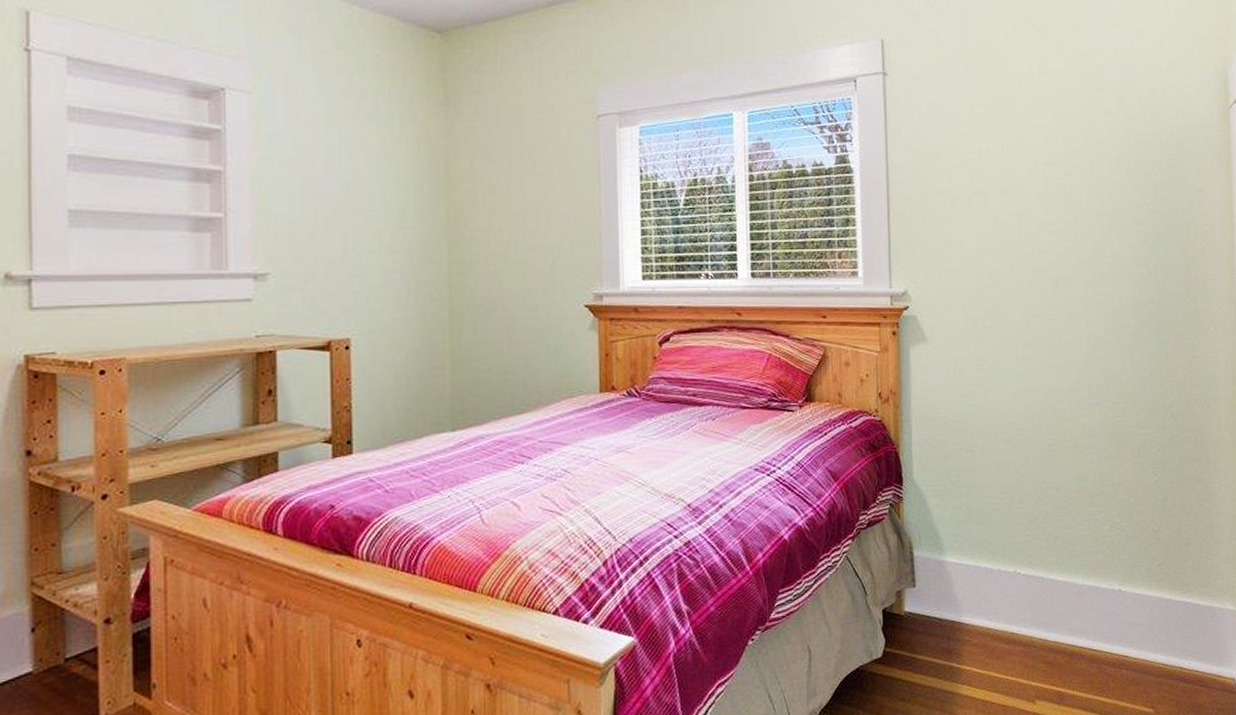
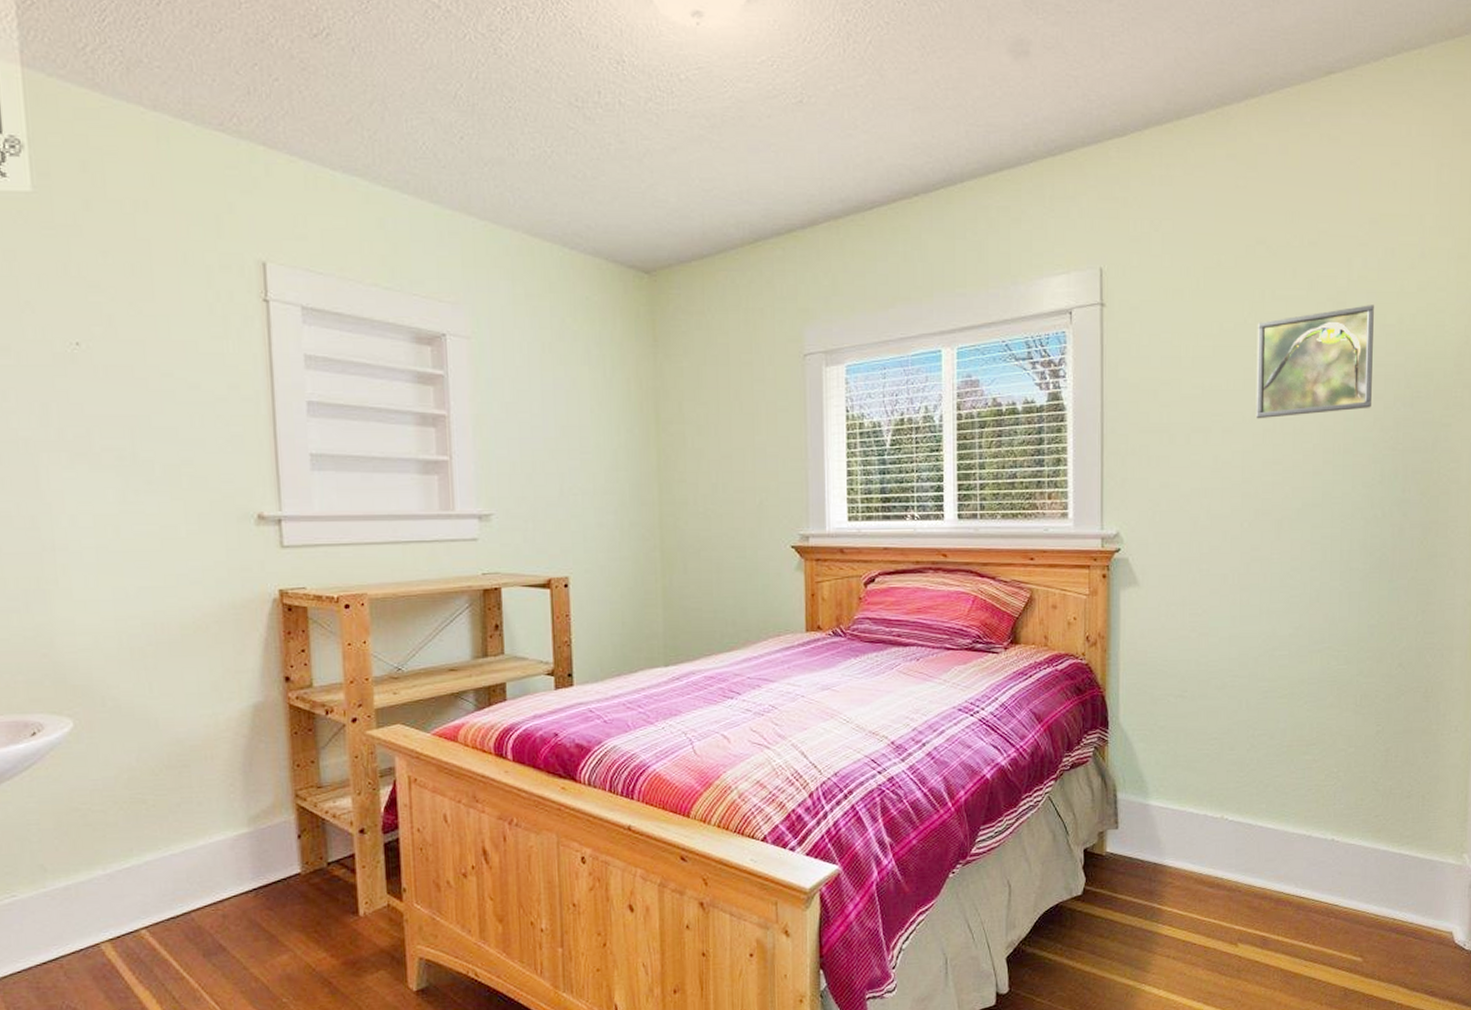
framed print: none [1027,79,1132,183] -> present [1255,305,1374,419]

